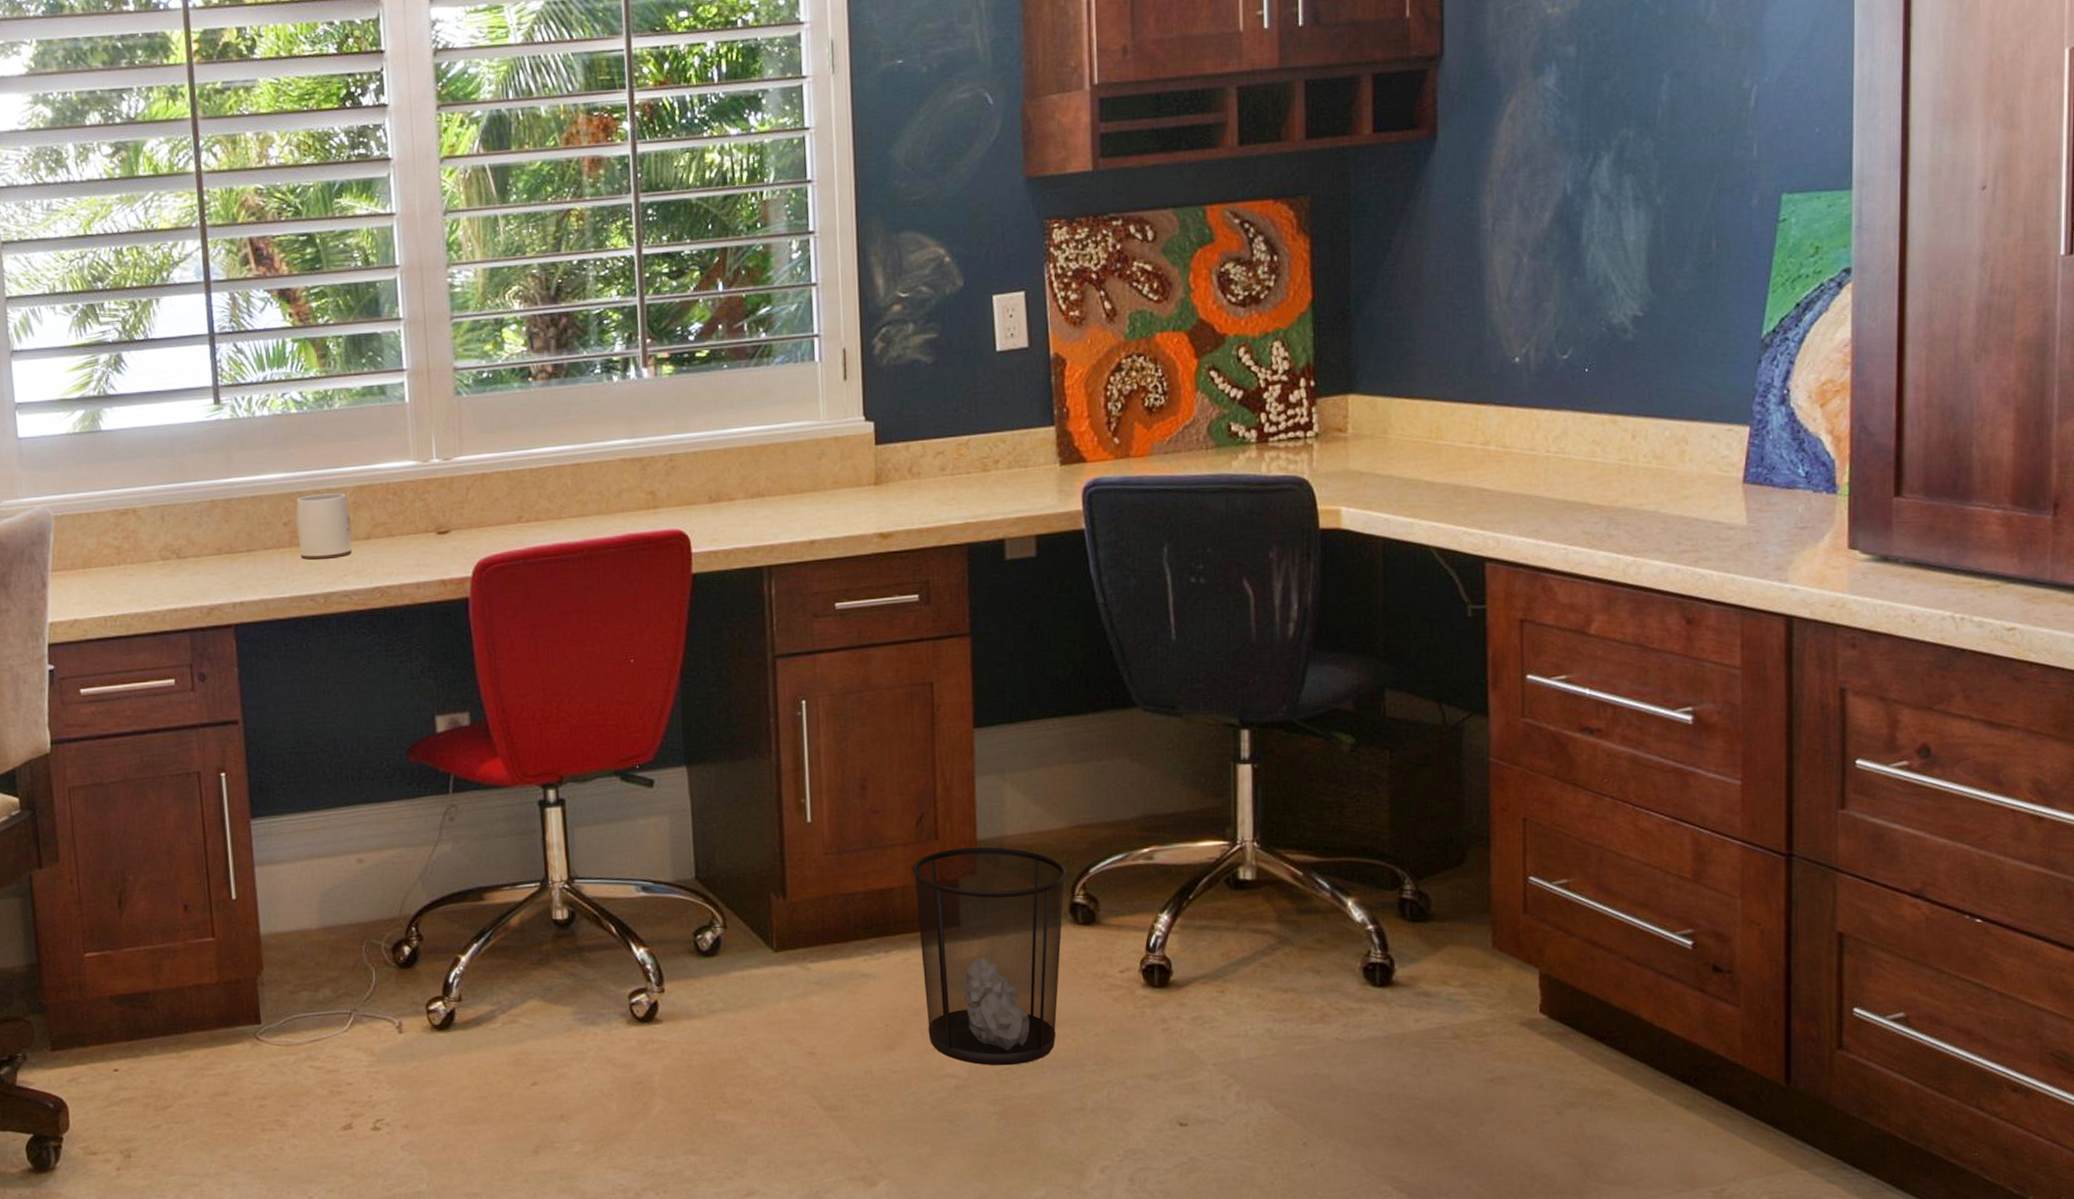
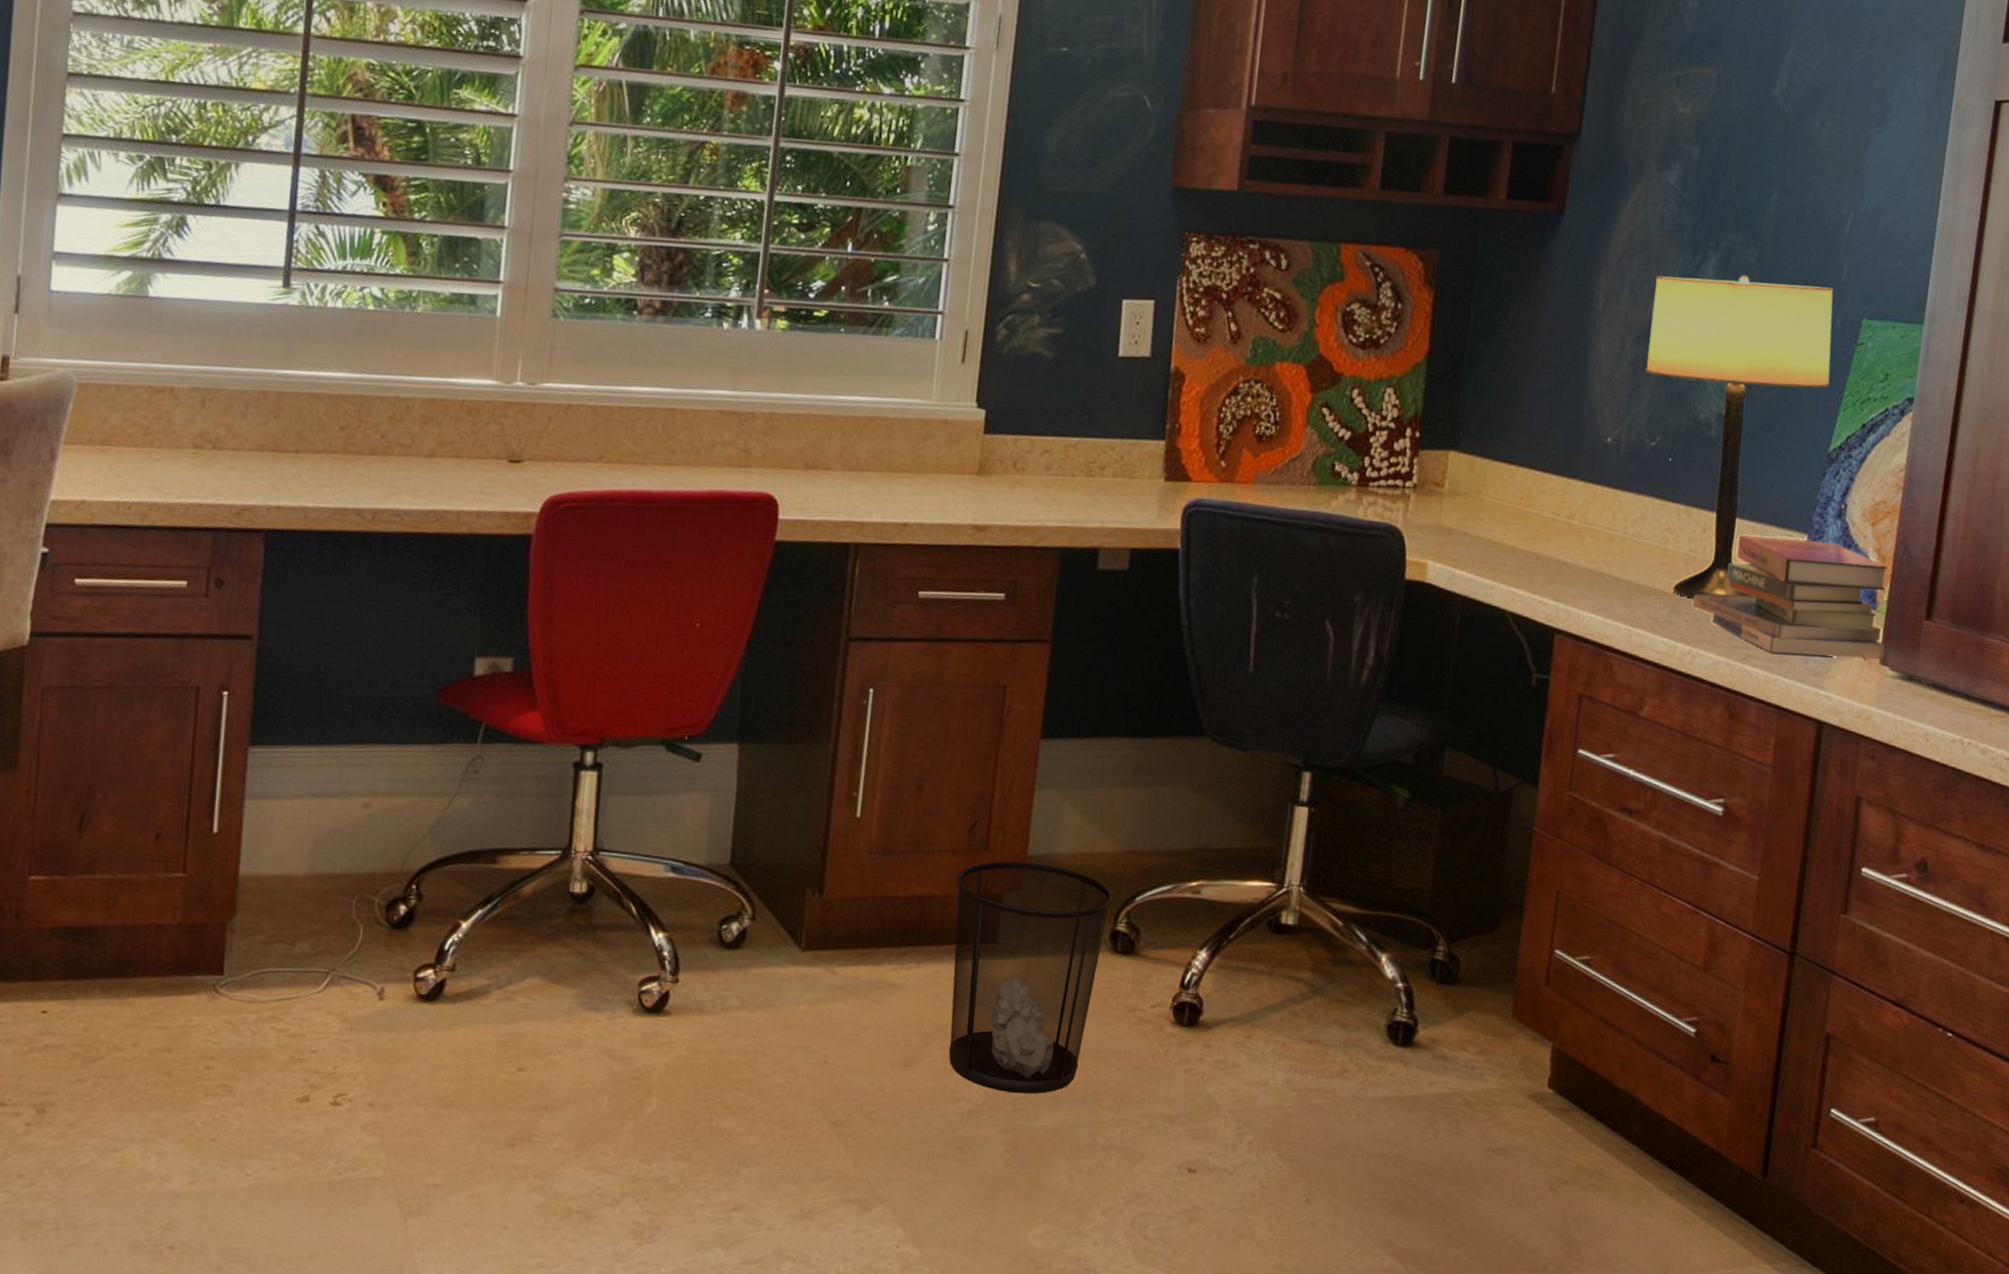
mug: present [295,493,352,561] -> none [353,400,416,473]
table lamp: none [1545,167,1754,509] -> present [1646,274,1834,599]
books: none [1631,431,1852,552] -> present [1693,535,1888,660]

